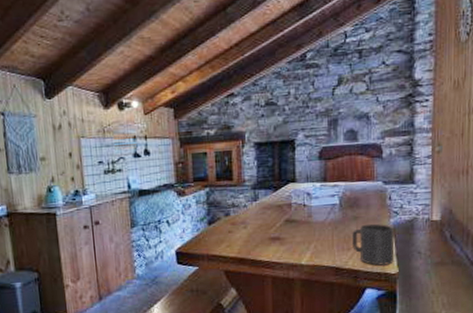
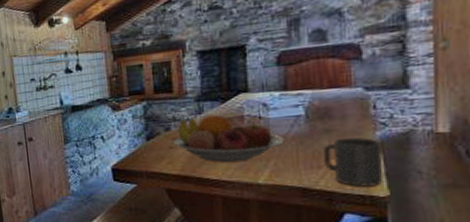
fruit bowl: none [232,202,323,246] -> present [173,115,284,163]

